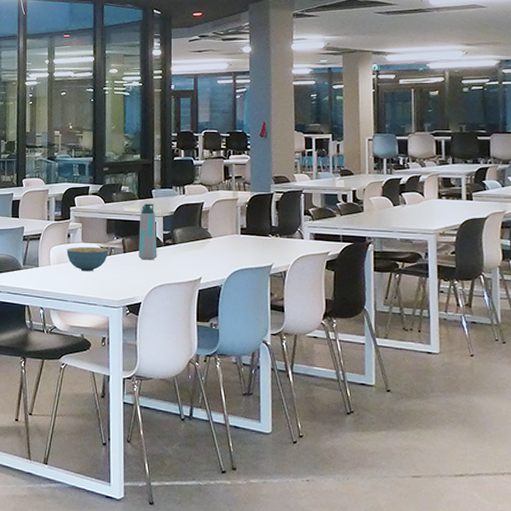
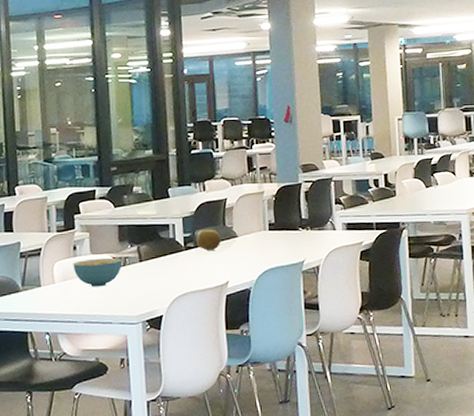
water bottle: present [138,203,157,260] -> none [156,204,178,268]
fruit: none [175,229,196,248] -> present [197,229,221,250]

